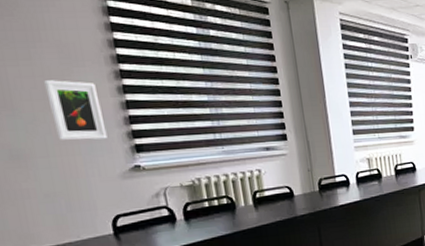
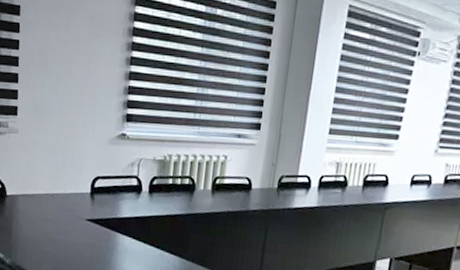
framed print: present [44,80,108,141] -> none [71,46,110,105]

